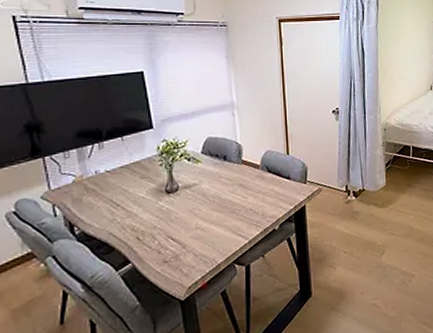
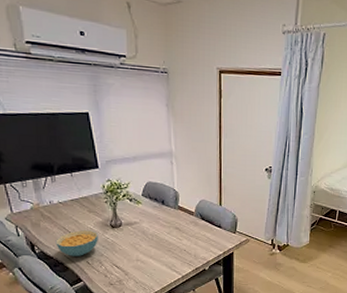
cereal bowl: none [100,199,151,234] -> present [55,230,98,256]

